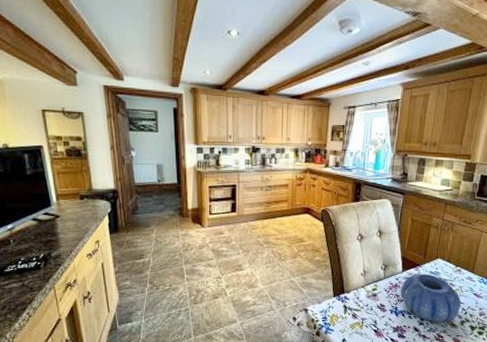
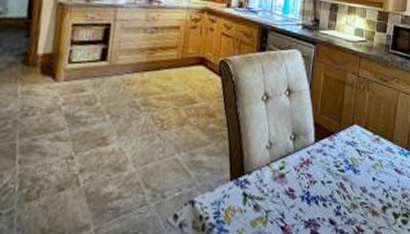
decorative bowl: present [400,273,462,323] -> none [312,144,382,211]

